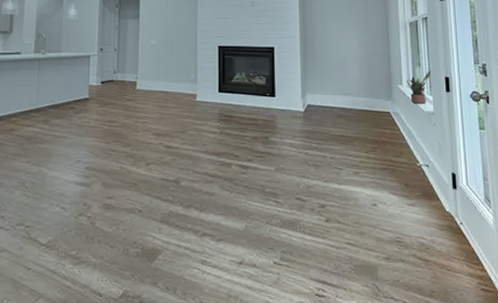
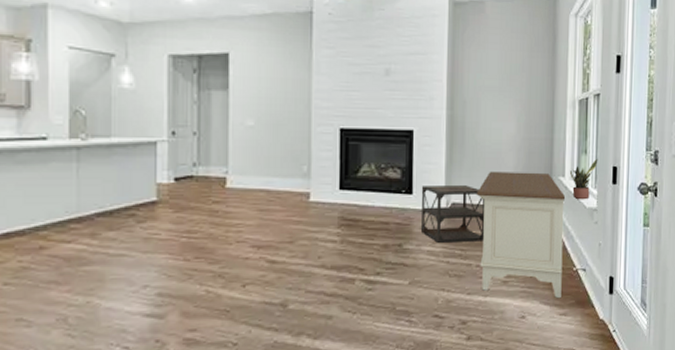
side table: none [282,90,336,137] -> present [420,185,486,243]
tv stand: none [327,79,408,191] -> present [476,171,566,299]

